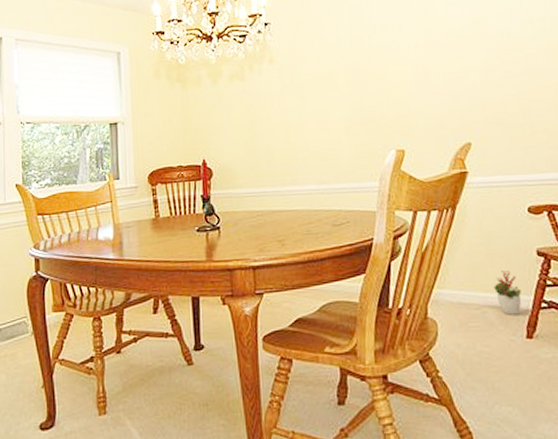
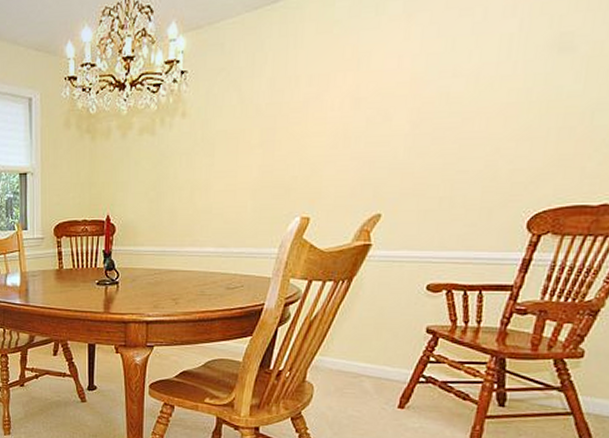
decorative plant: present [494,270,521,315] -> none [375,344,402,386]

